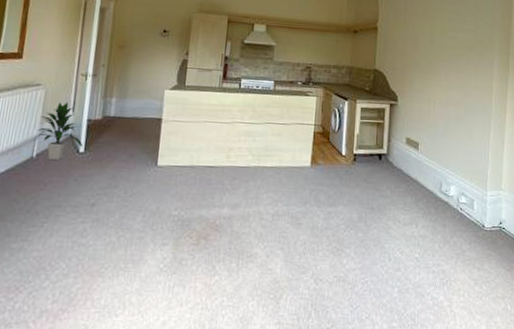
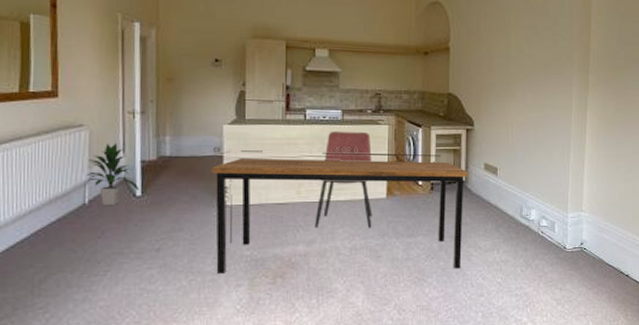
dining table: none [139,109,390,242] -> present [198,146,468,274]
dining chair: none [240,100,299,195] -> present [315,130,372,229]

